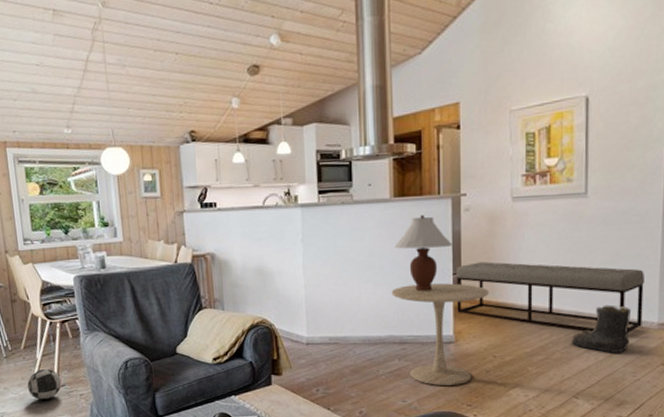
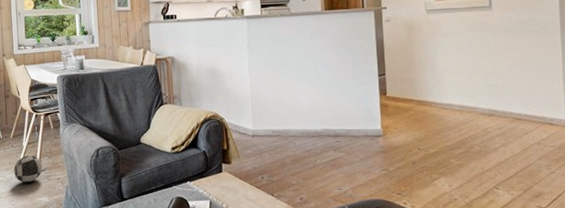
side table: present [391,283,489,387] -> none [325,83,411,176]
table lamp: present [394,215,452,292] -> none [326,25,377,91]
bench: present [455,262,645,333] -> none [380,65,552,129]
boots: present [570,305,631,353] -> none [487,103,542,147]

